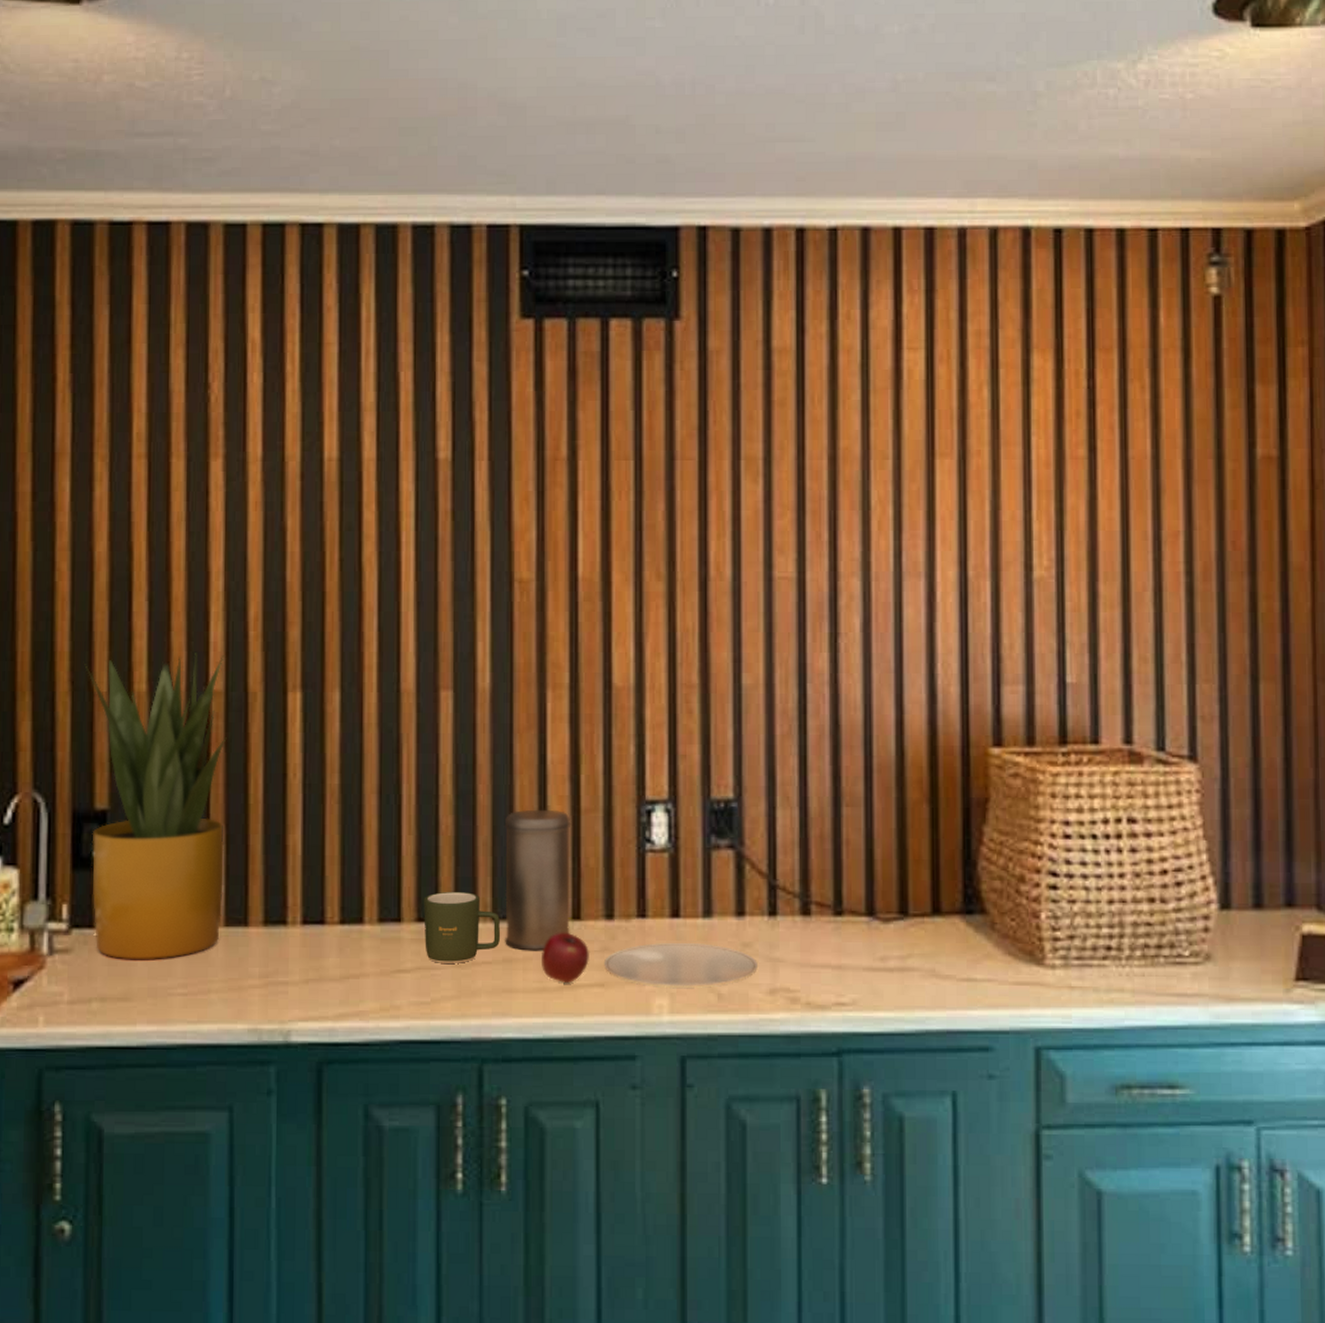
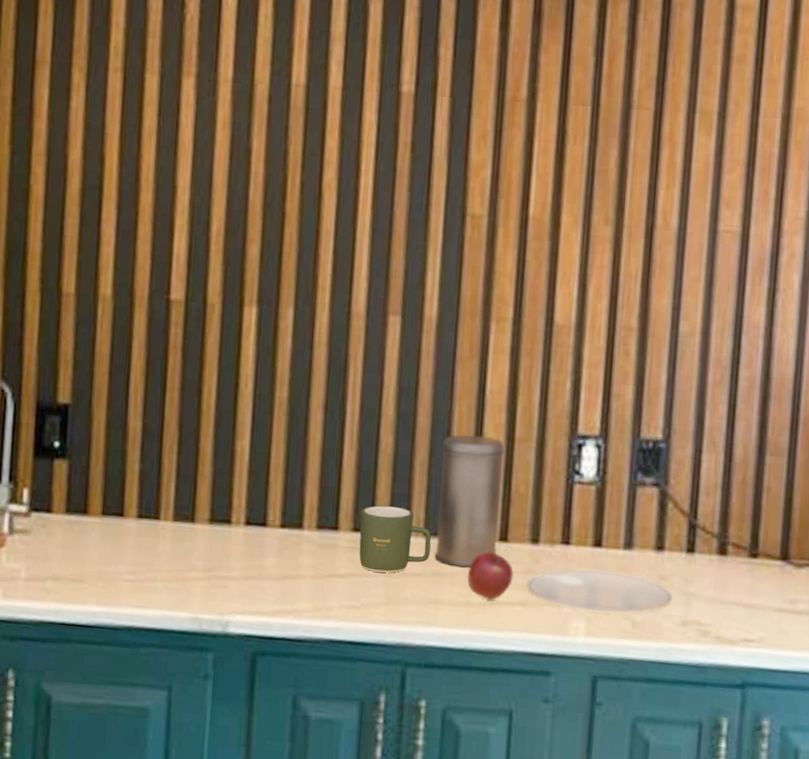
planter: present [84,653,227,960] -> none [52,262,186,547]

